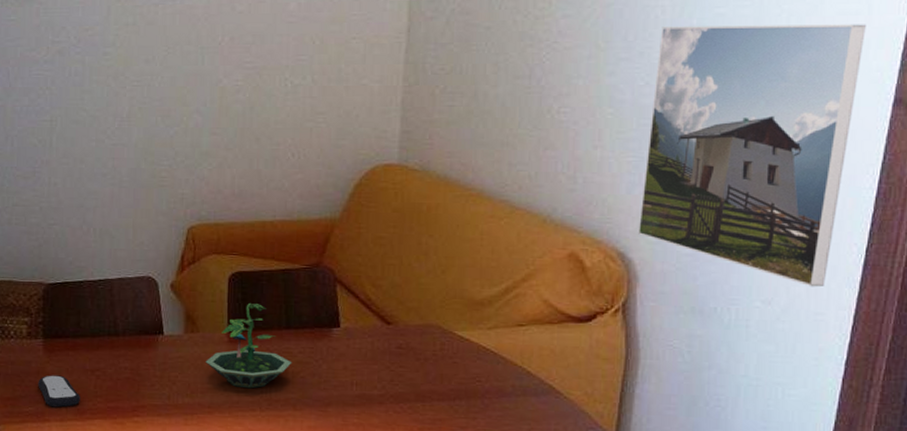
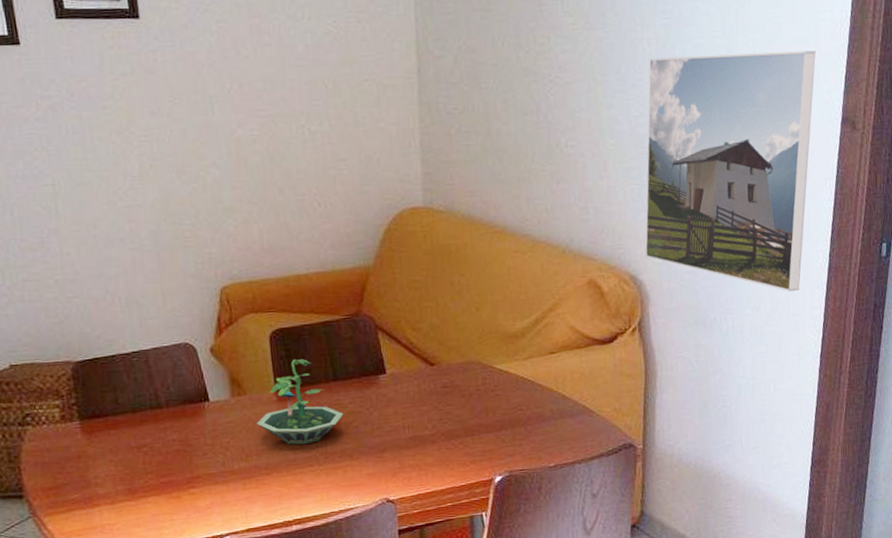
remote control: present [38,375,80,408] -> none [80,456,130,491]

